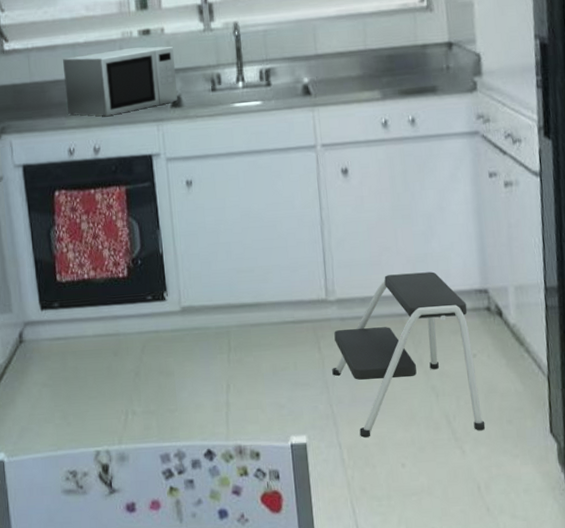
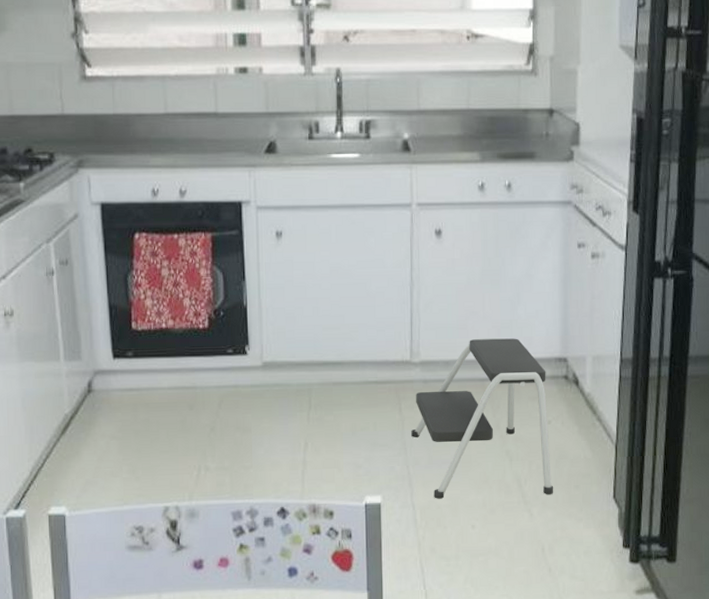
microwave: present [63,46,178,116] -> none [151,85,273,157]

